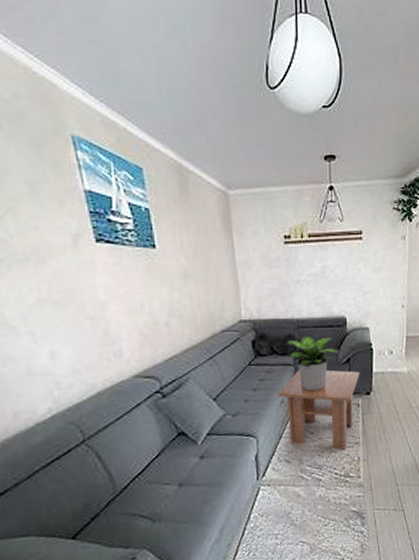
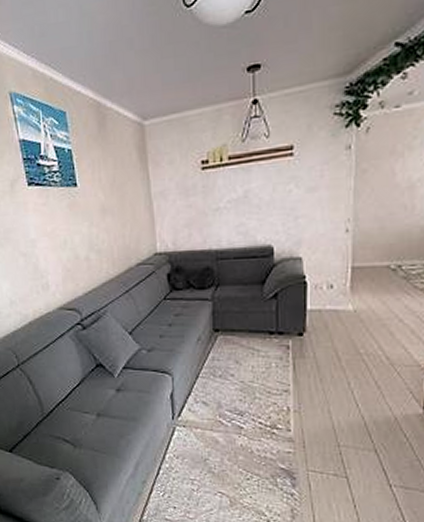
coffee table: present [277,369,360,451] -> none [193,305,291,398]
potted plant: present [284,335,343,392] -> none [201,267,269,330]

